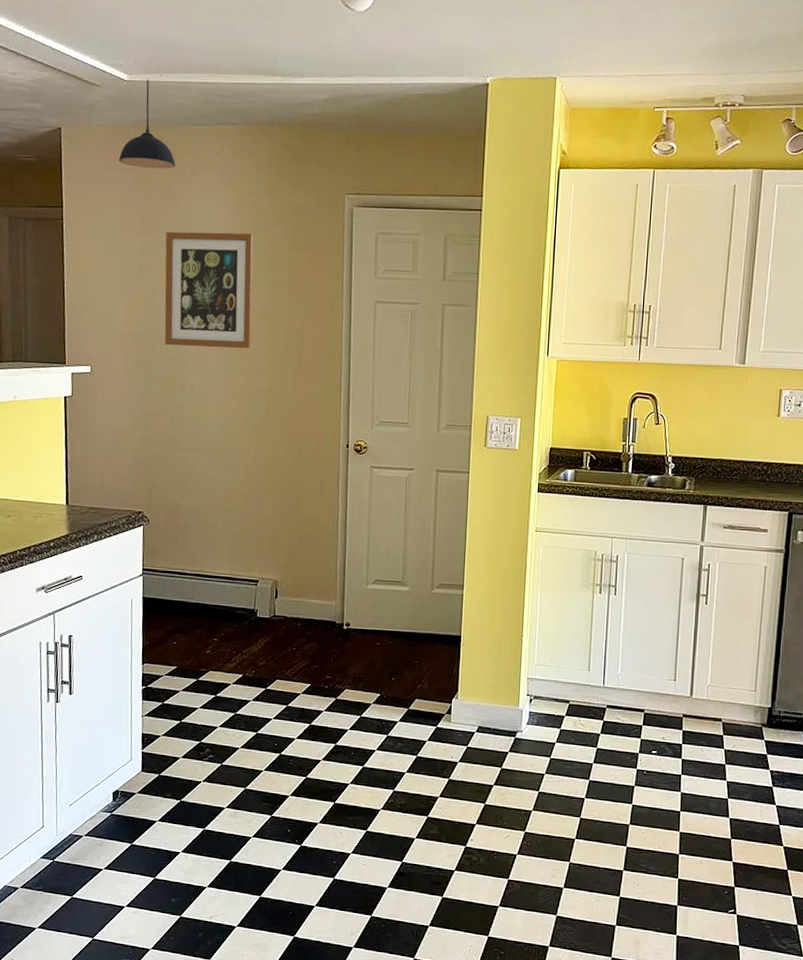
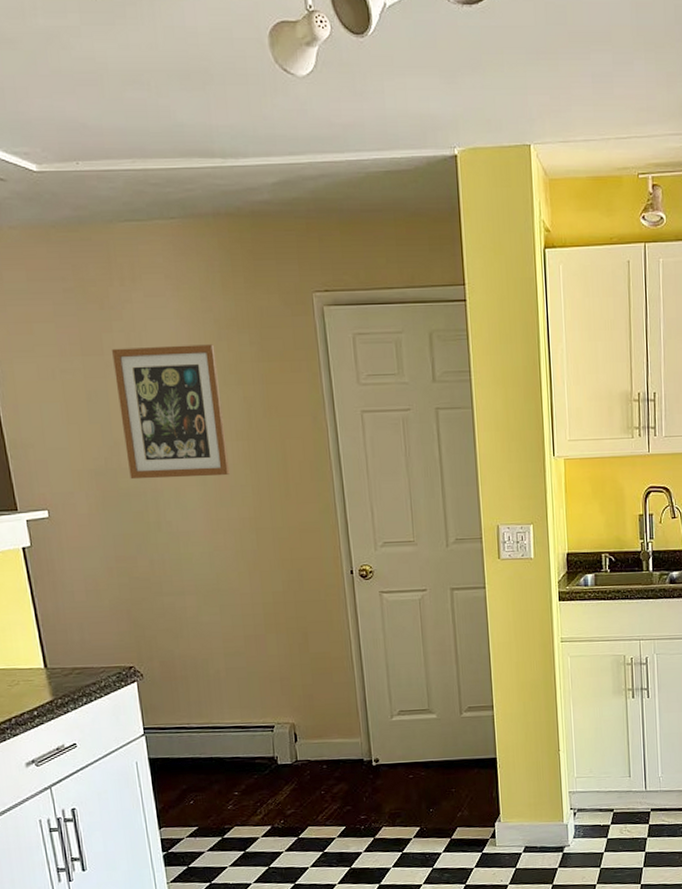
pendant light: present [119,79,175,169] -> none [42,169,111,276]

